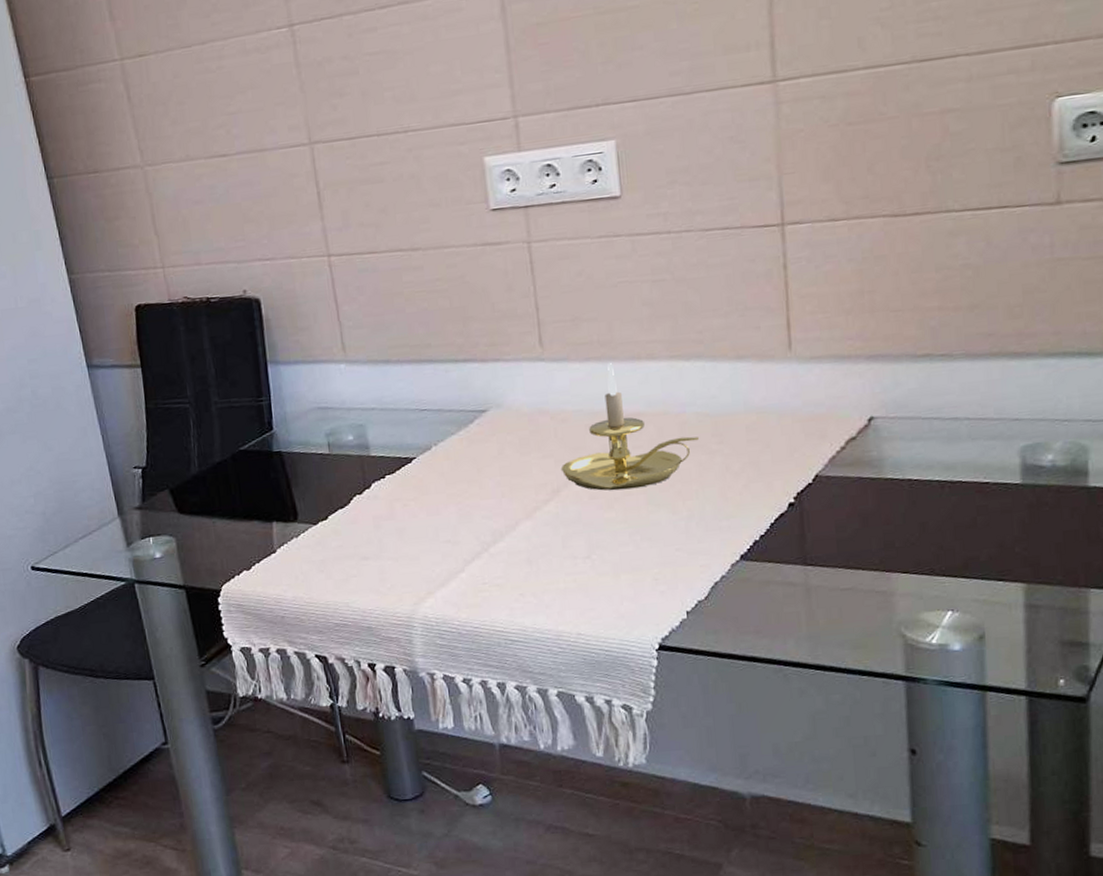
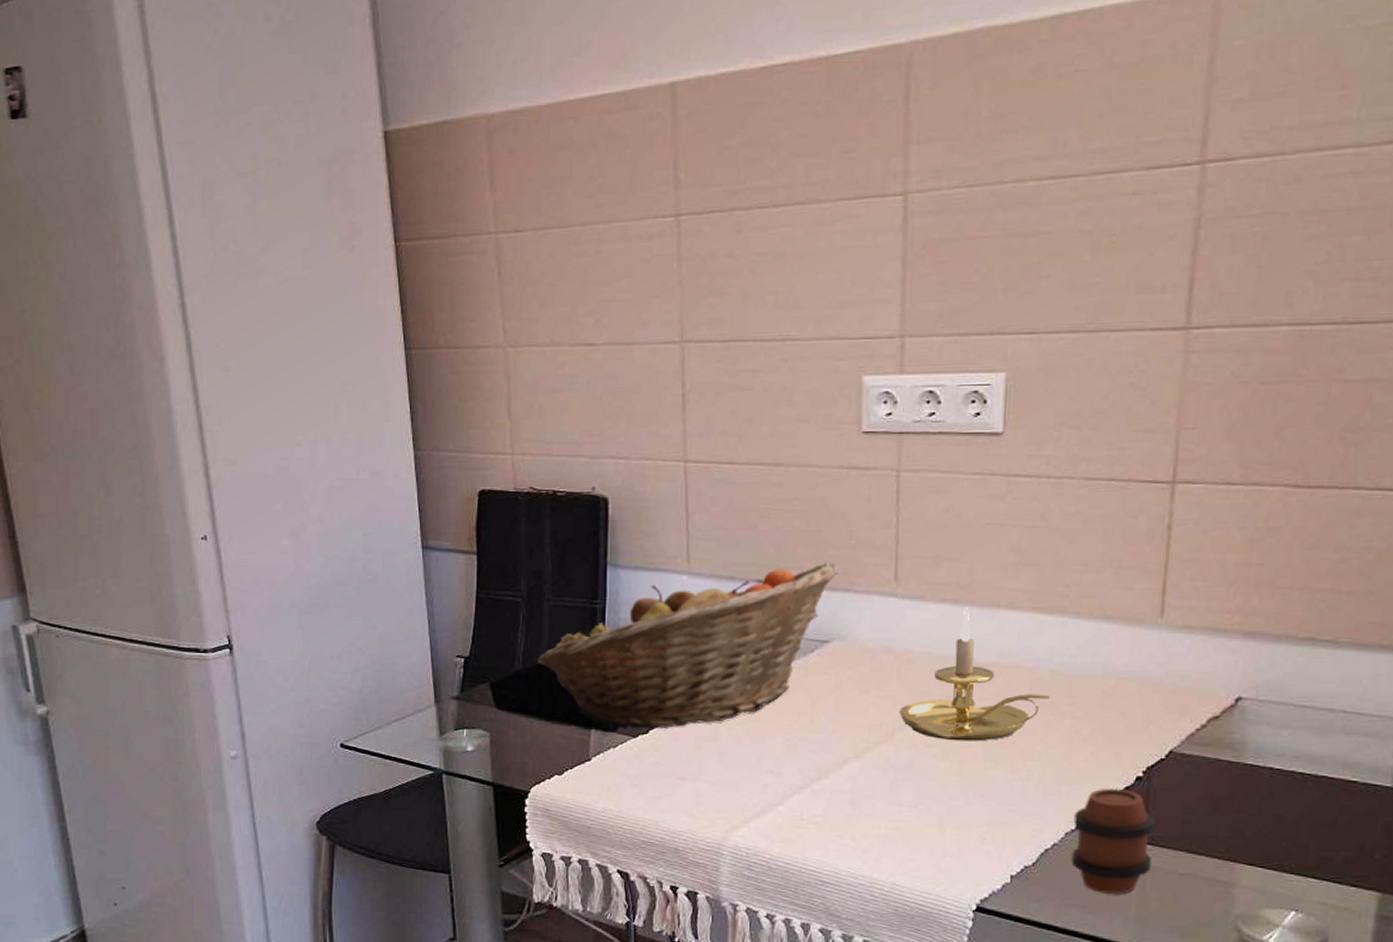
fruit basket: none [212,335,487,519] -> present [537,563,839,729]
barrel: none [736,516,815,618] -> present [1071,788,1155,895]

